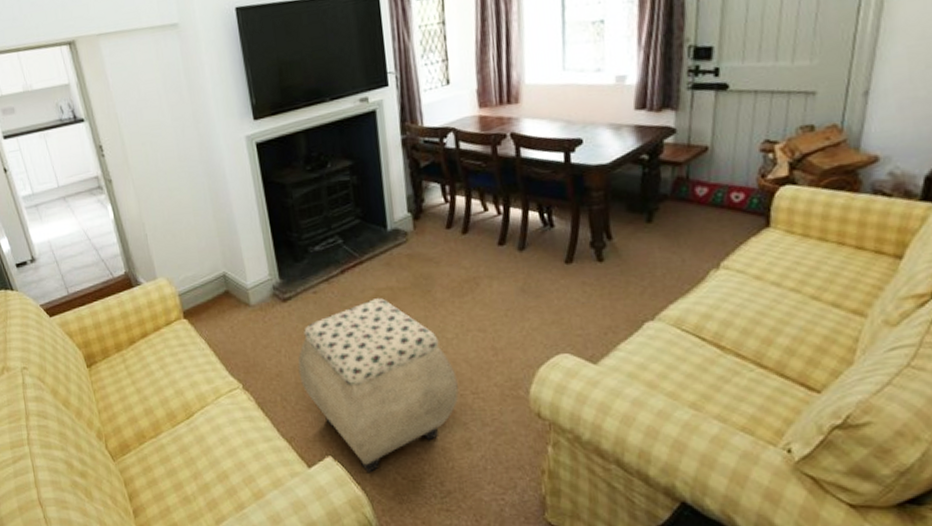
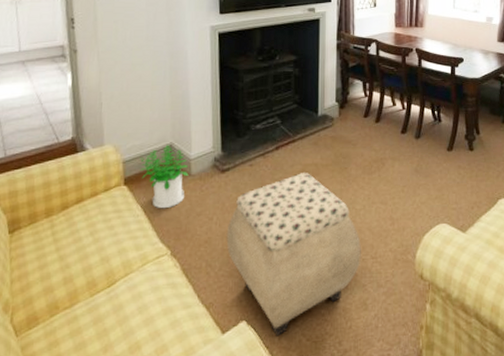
potted plant: none [194,274,248,342] -> present [139,145,189,209]

